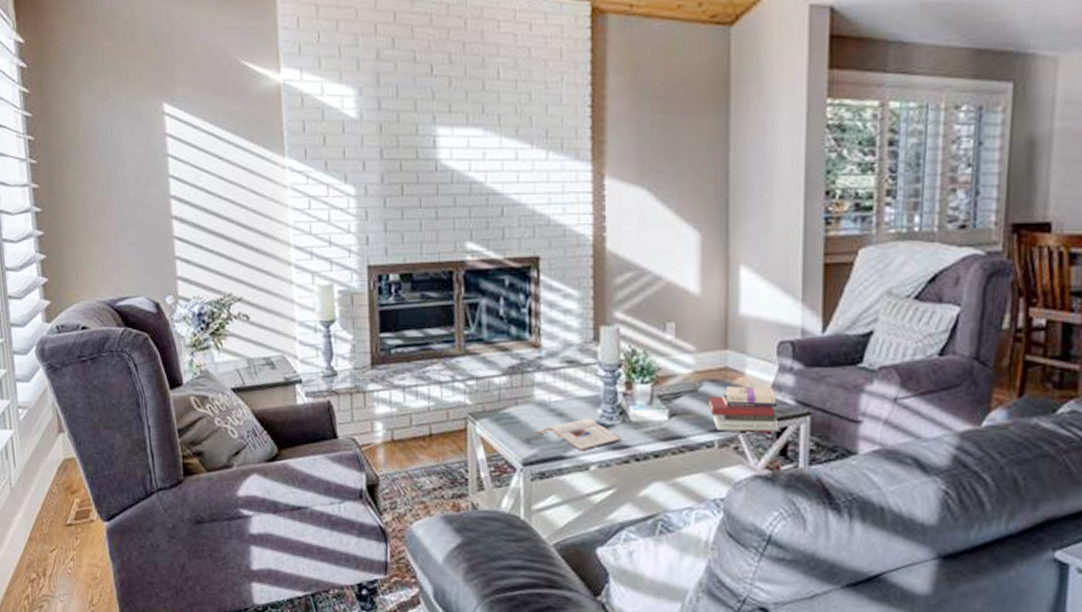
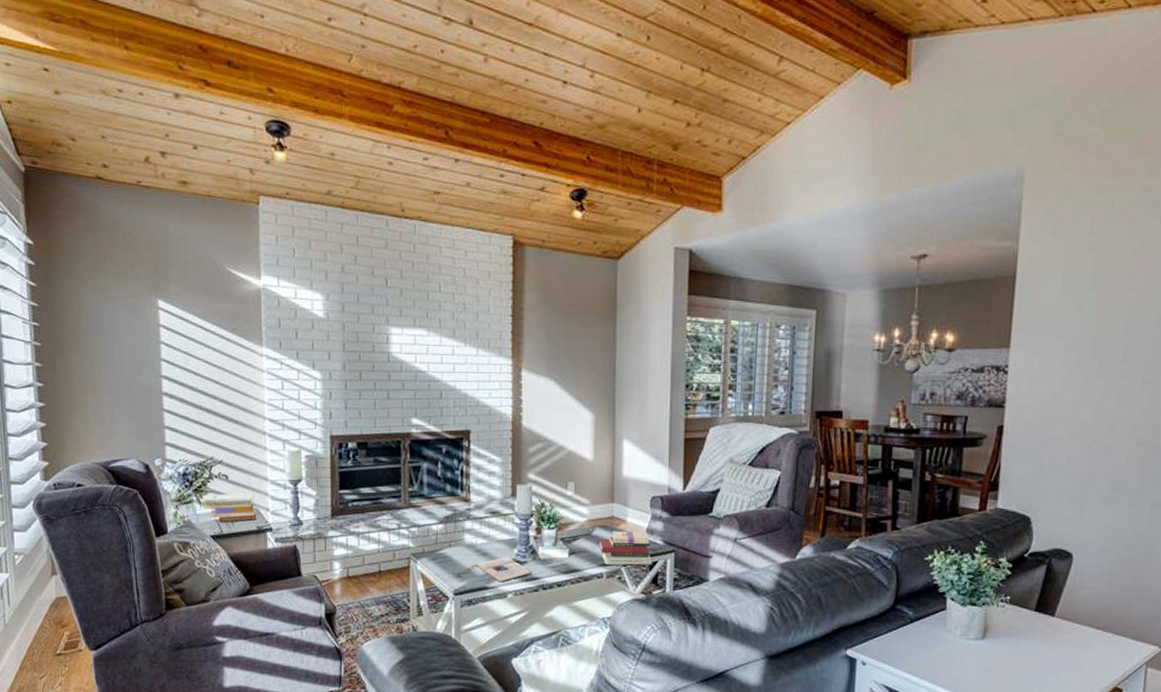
books: none [219,337,283,373] -> present [200,493,256,522]

